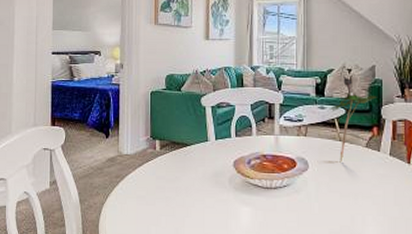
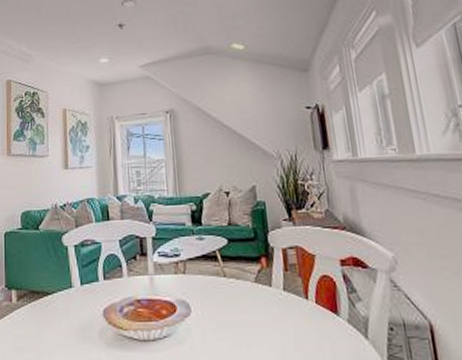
flower: present [330,76,378,163] -> none [209,200,263,303]

